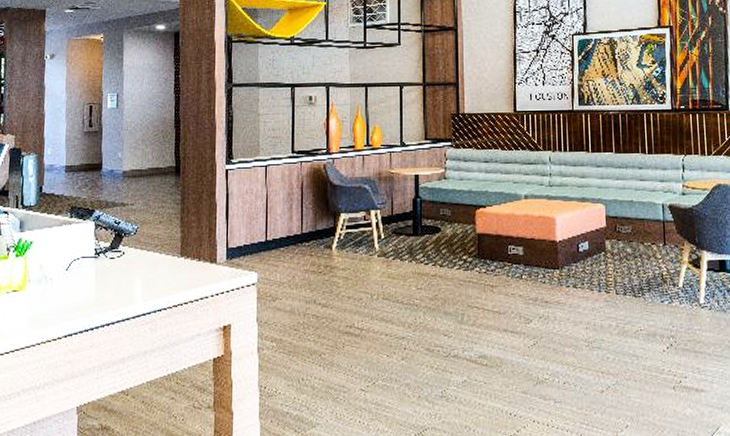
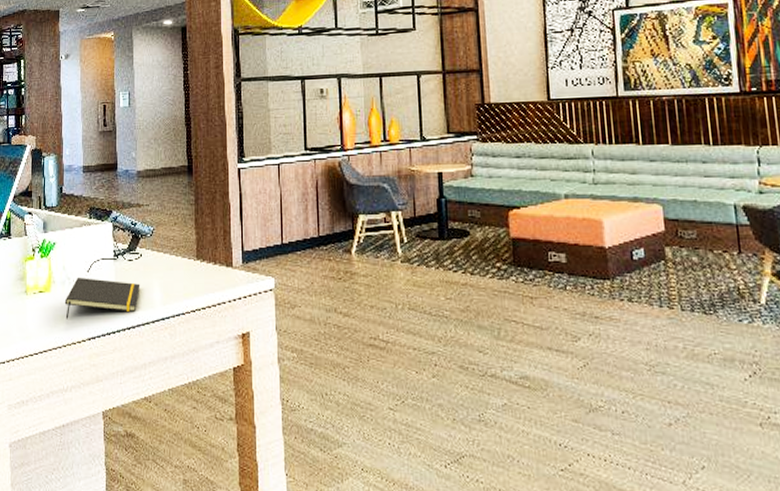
notepad: none [40,276,122,317] -> present [64,278,141,319]

